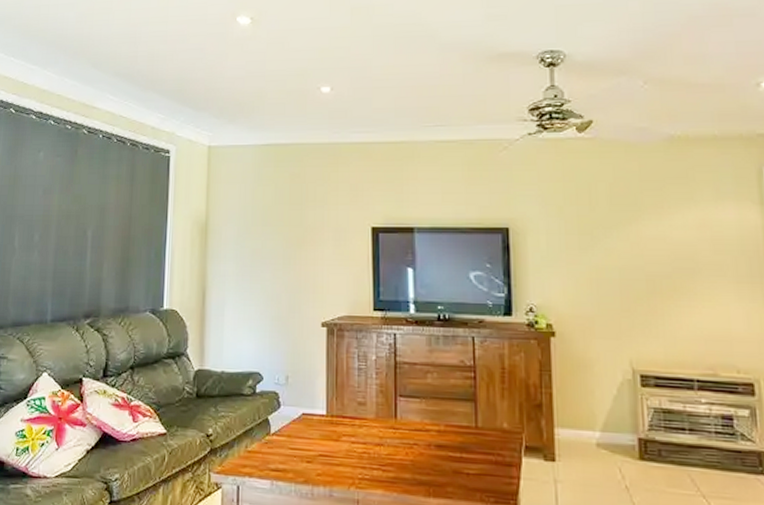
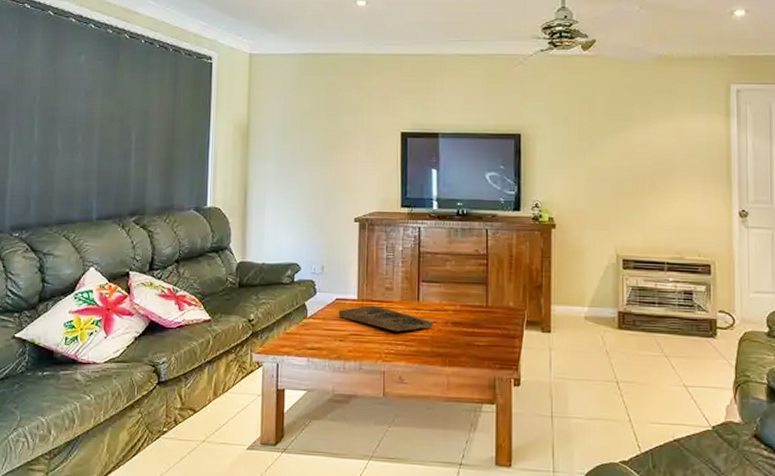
decorative tray: none [305,422,415,455] -> present [338,305,434,332]

